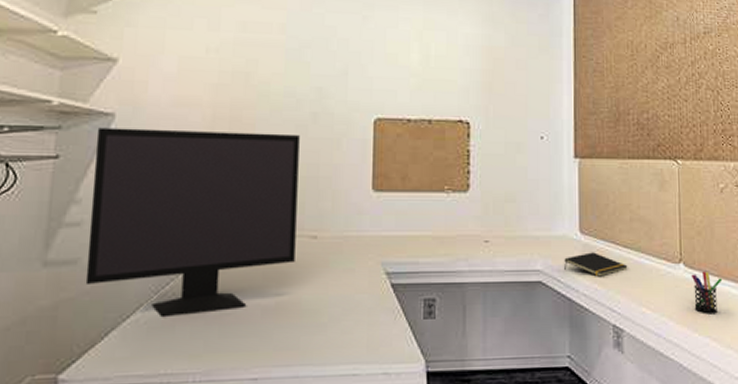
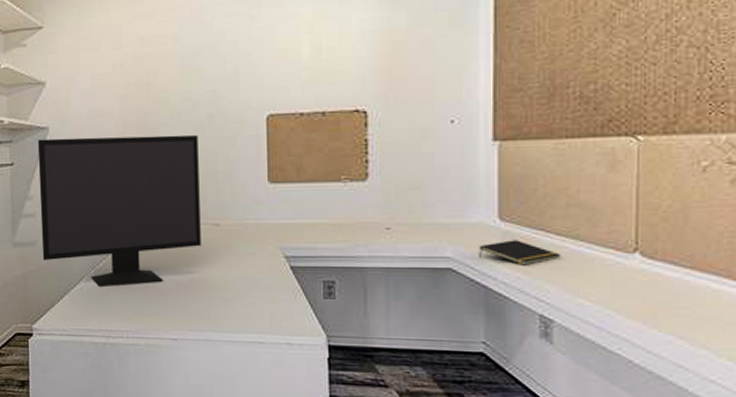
pen holder: present [691,271,723,314] -> none [650,262,698,310]

